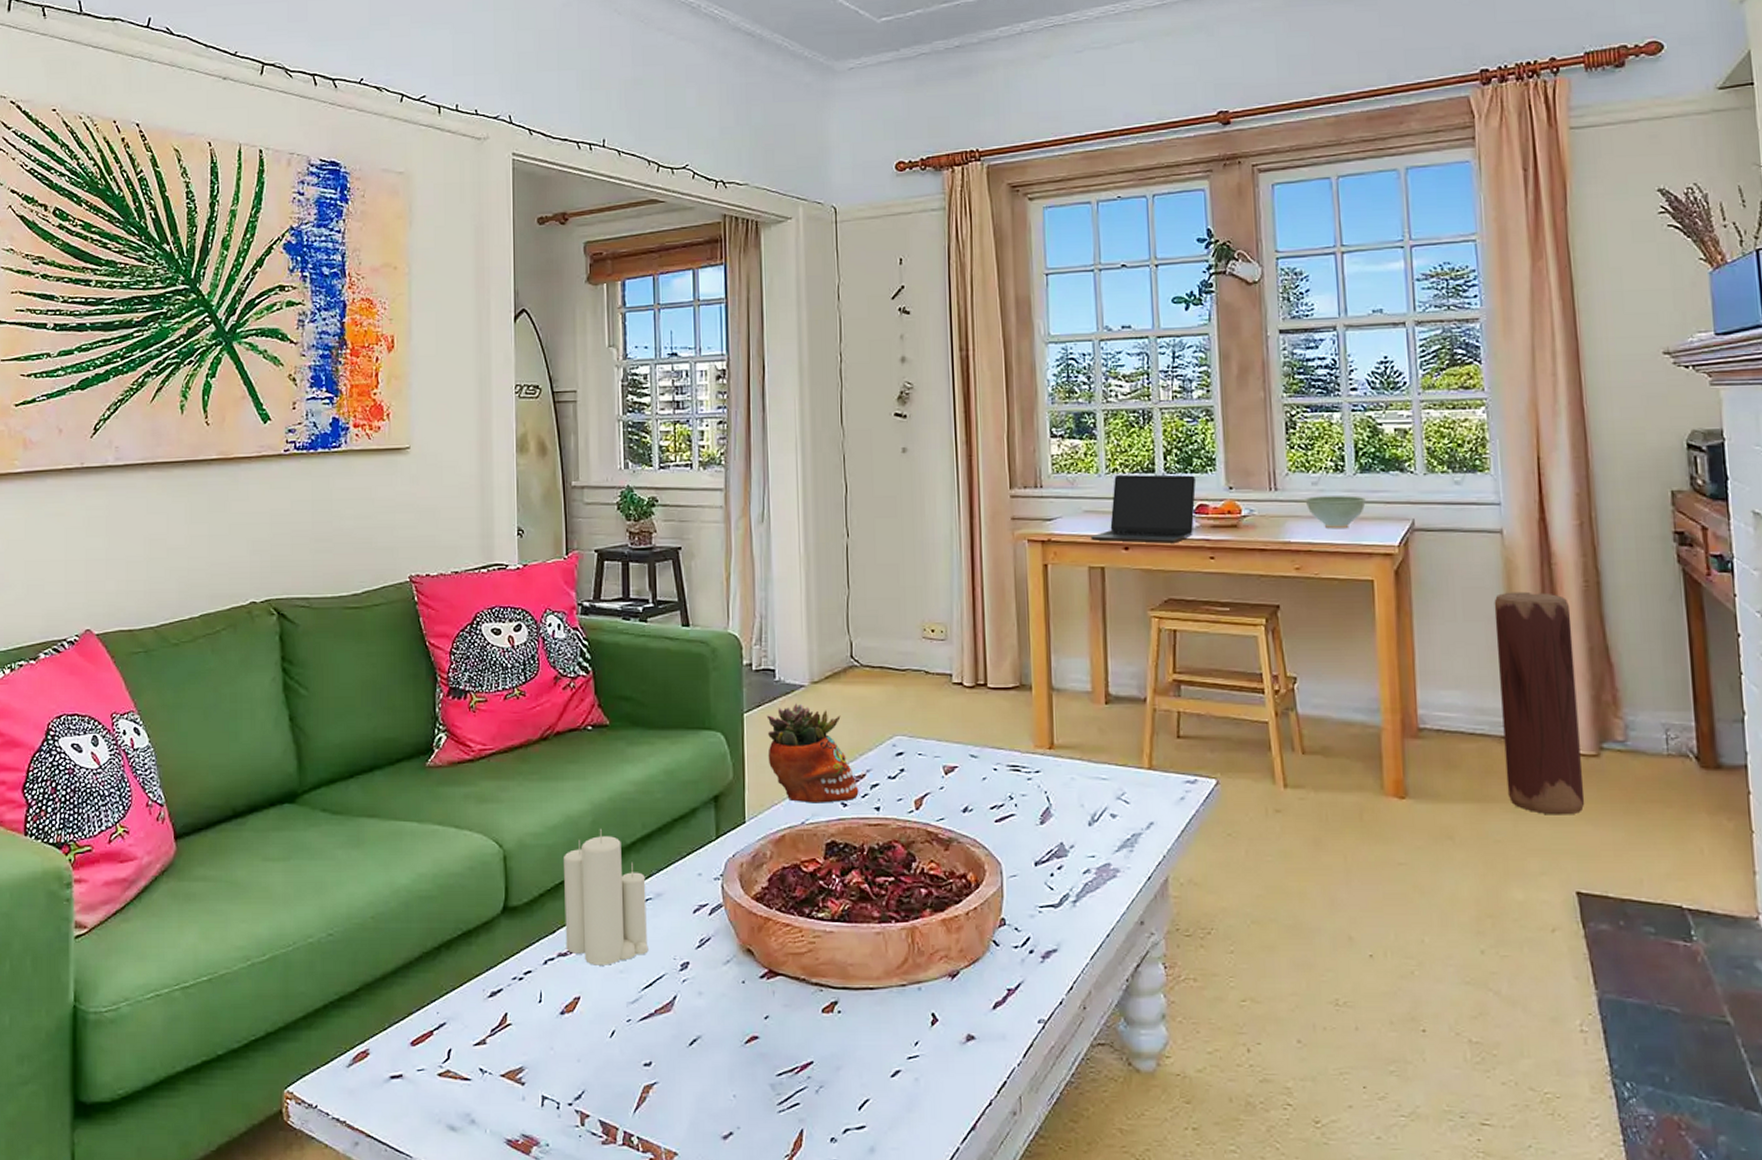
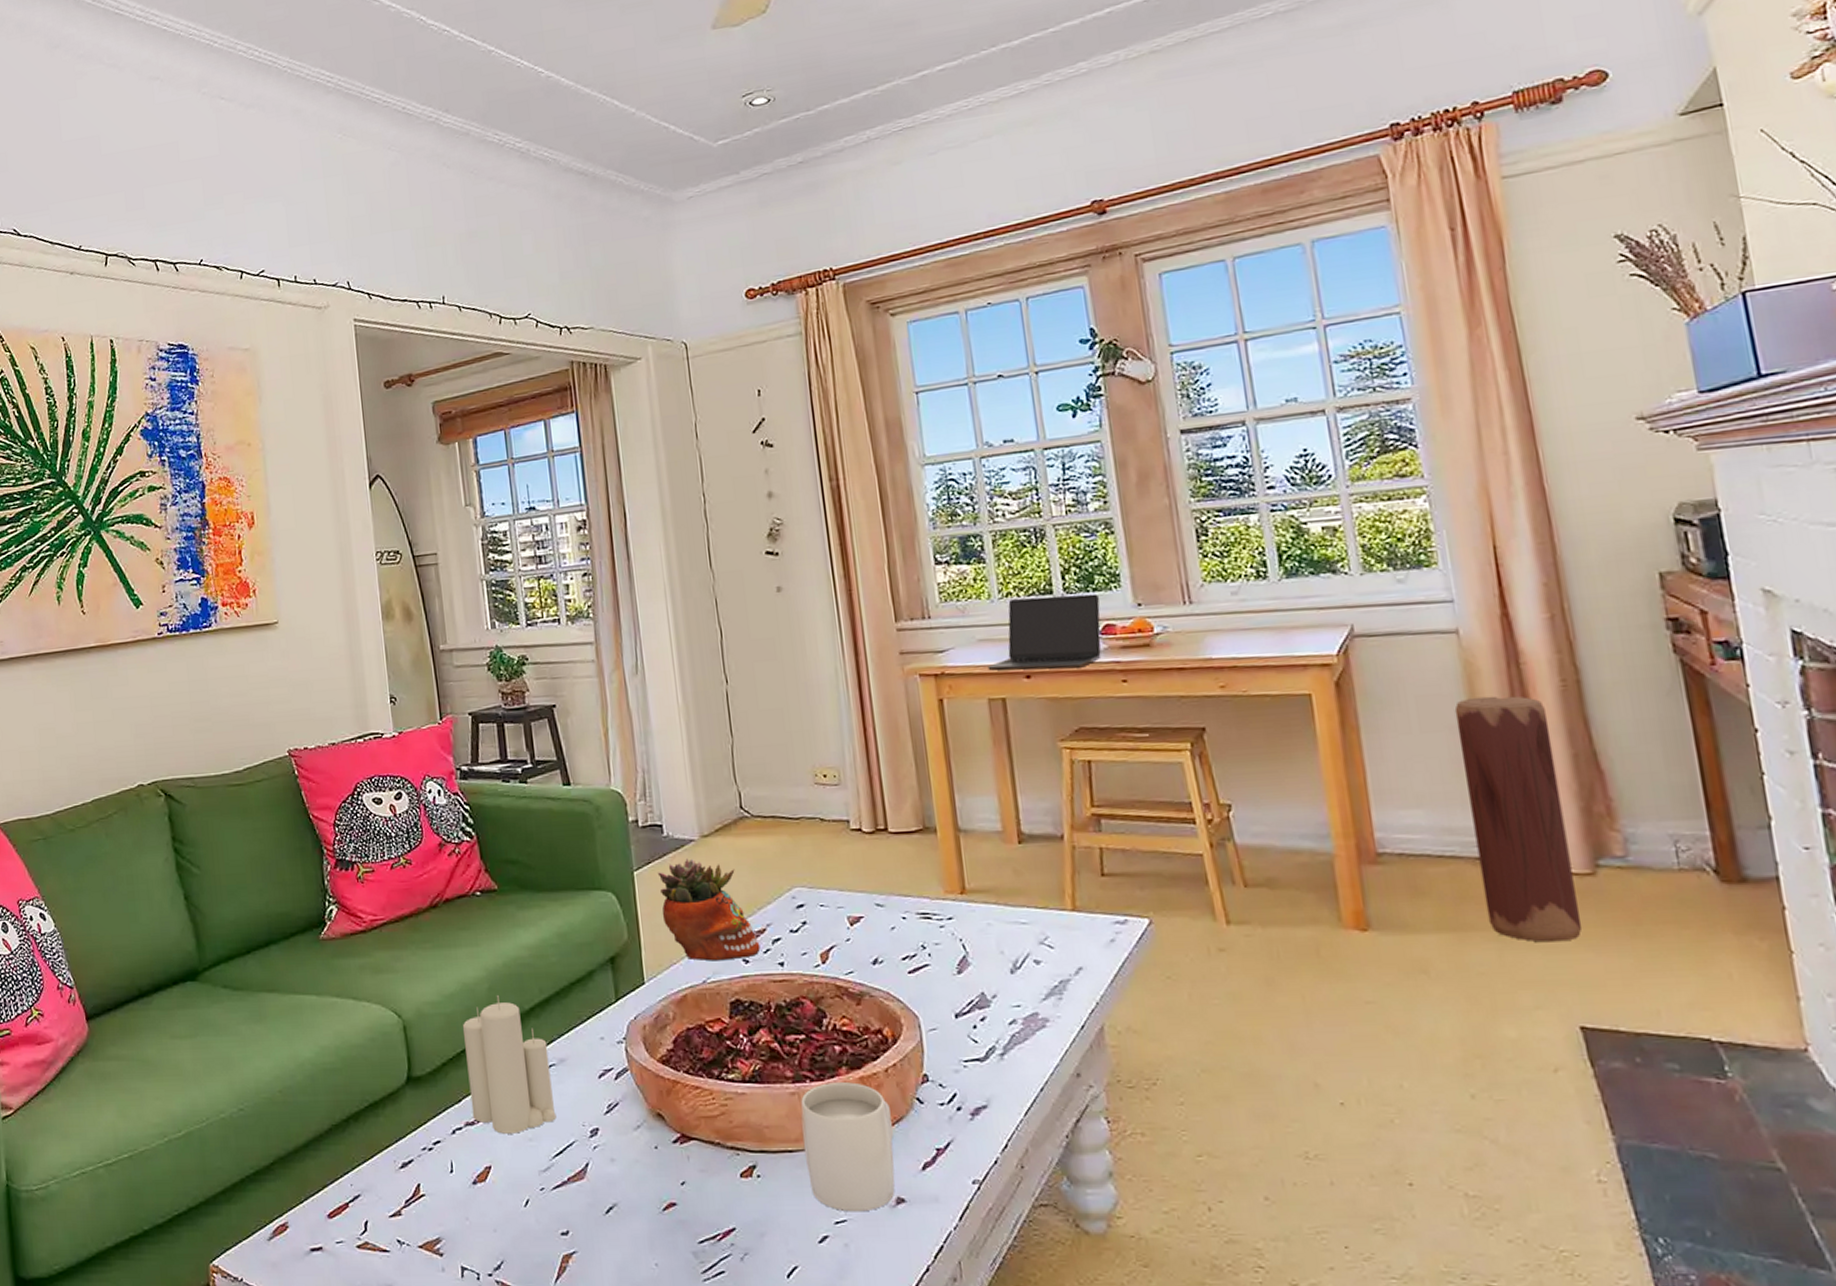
mug: none [883,924,969,1048] -> present [800,1082,895,1212]
bowl: present [1305,495,1366,529] -> none [1224,603,1296,642]

